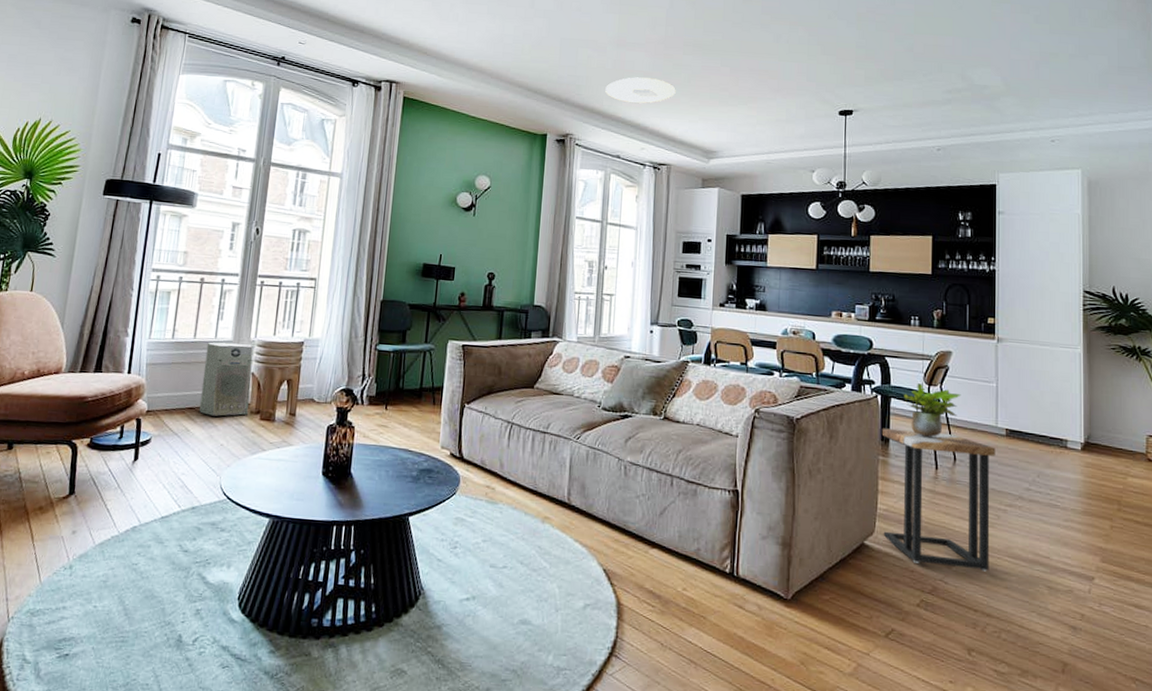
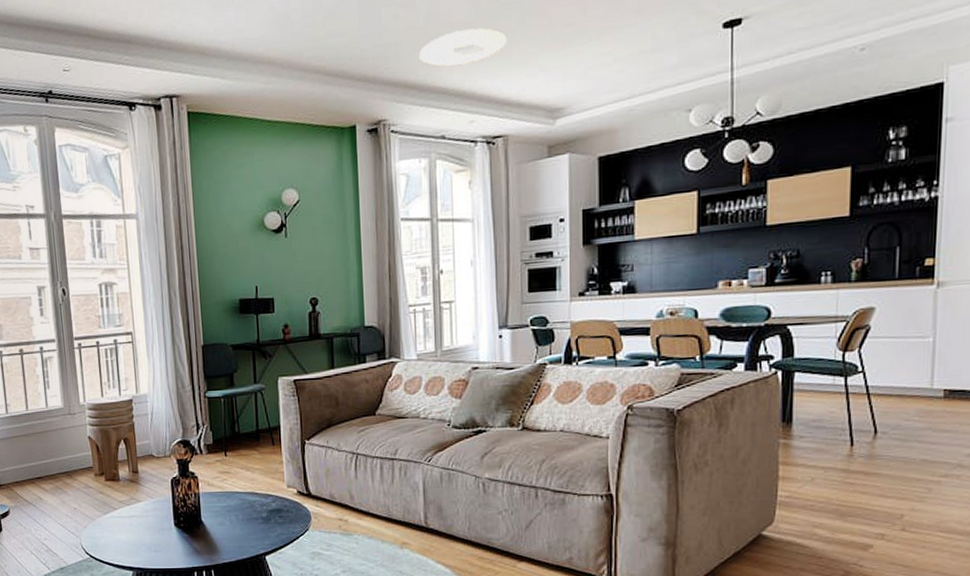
air purifier: present [199,342,253,417] -> none [40,409,93,483]
side table: present [881,428,995,572] -> none [782,404,929,550]
potted plant: present [904,383,961,437] -> none [811,351,886,411]

